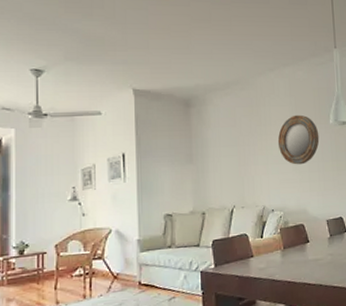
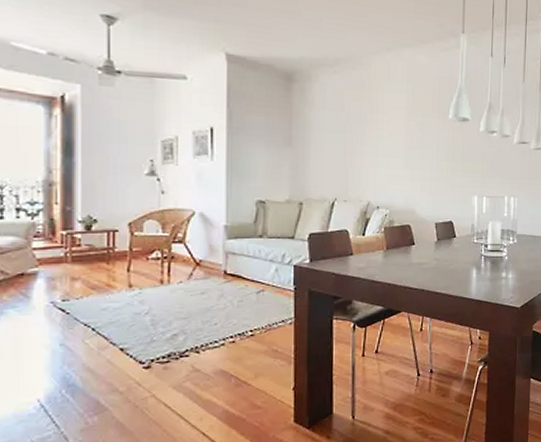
home mirror: present [277,114,320,165] -> none [389,104,436,161]

